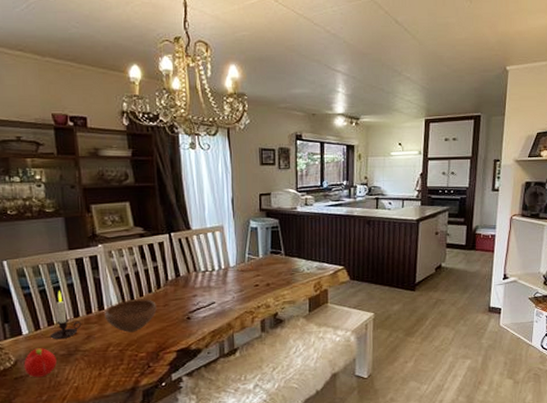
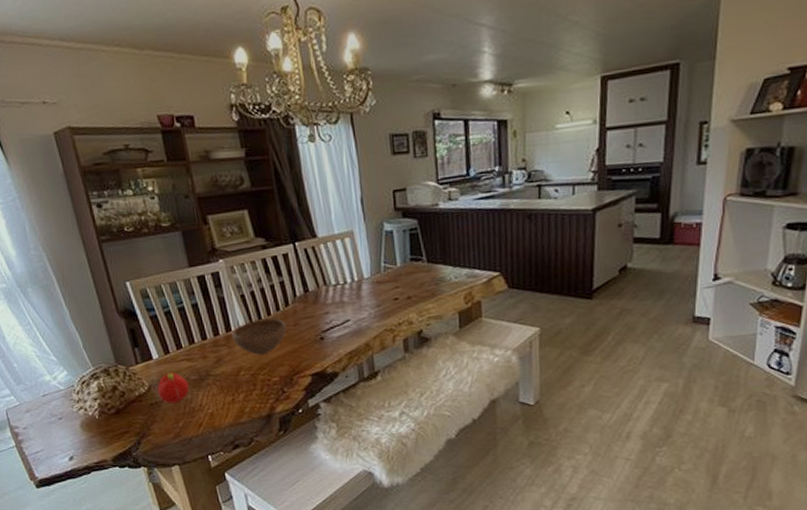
candle: present [50,290,82,340] -> none [179,311,210,364]

